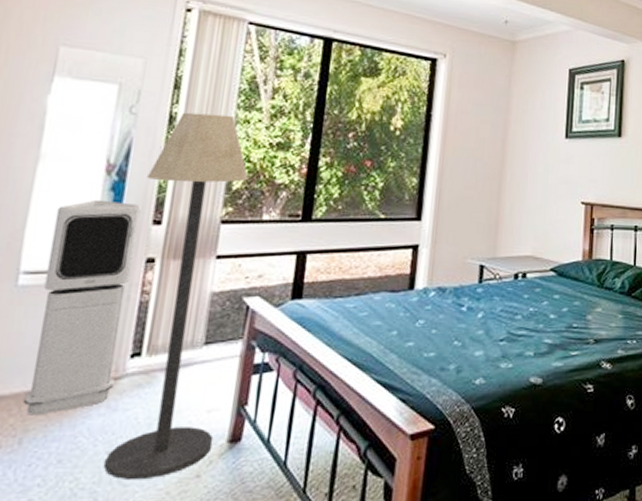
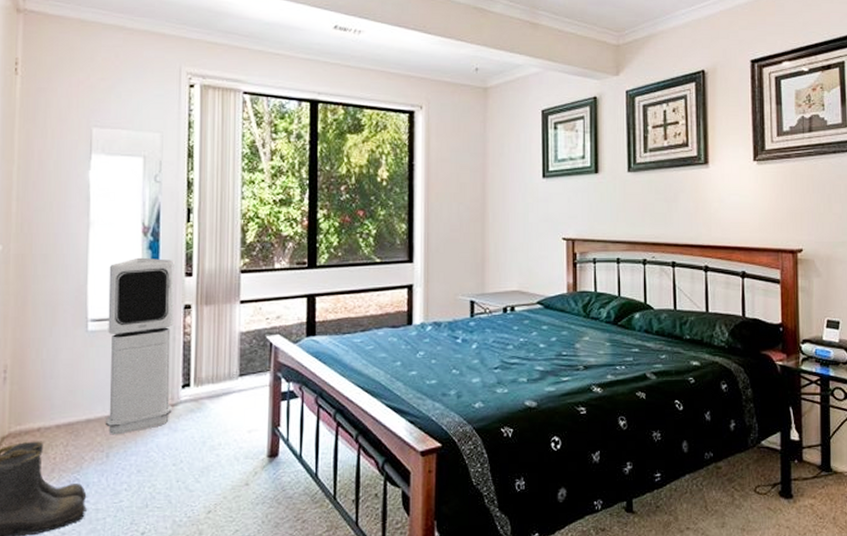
floor lamp: present [104,112,249,481] -> none [173,177,259,487]

